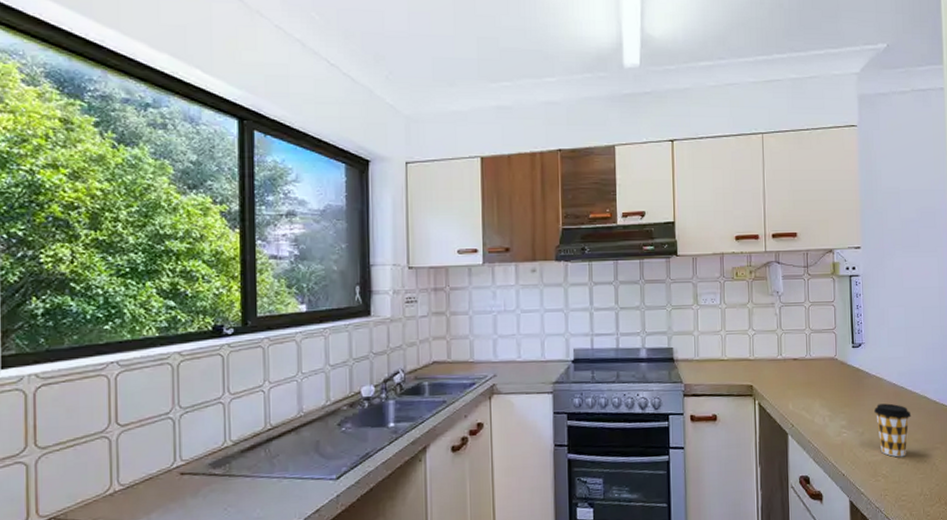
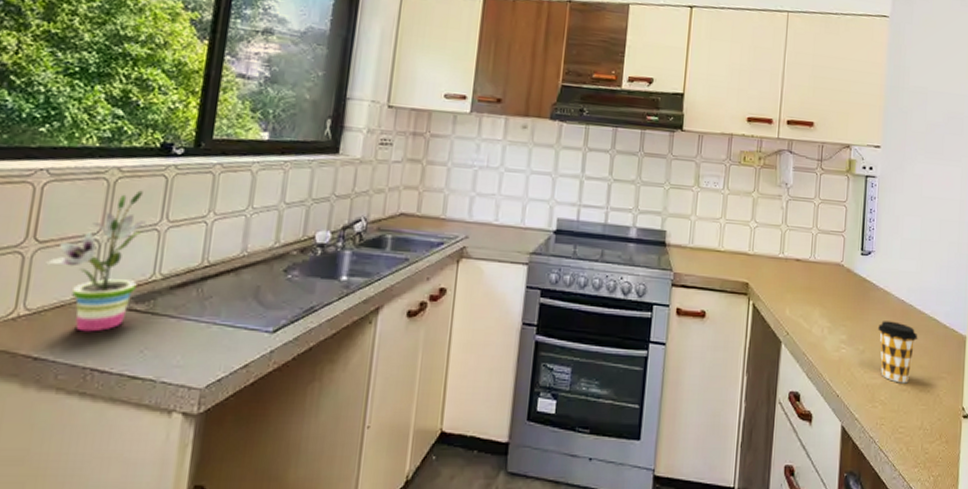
potted plant: none [130,370,212,499] -> present [45,190,146,332]

